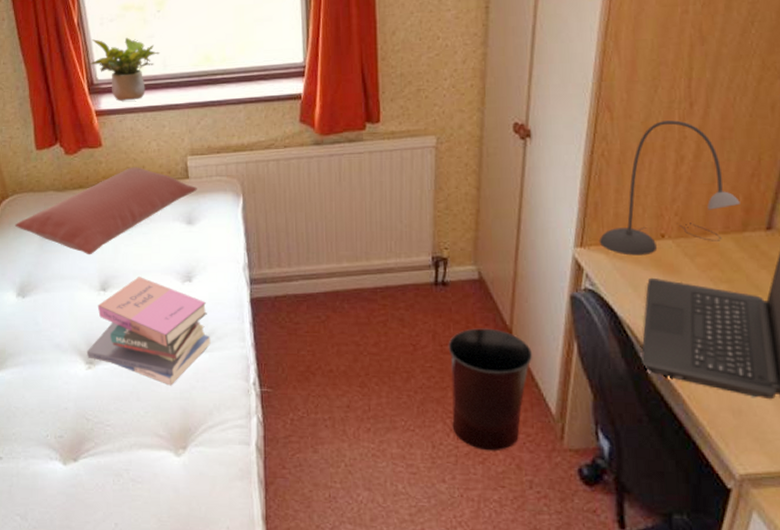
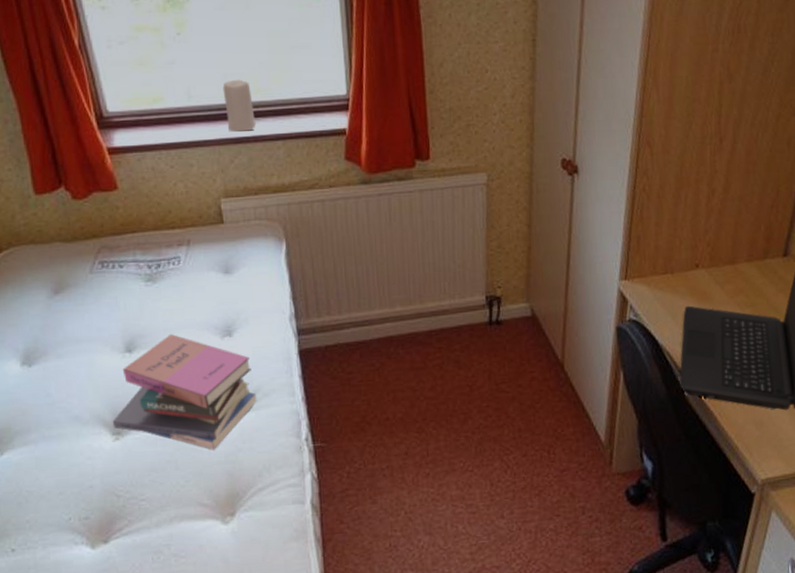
pillow: present [14,167,197,255] -> none [12,212,234,314]
potted plant: present [90,37,160,101] -> none [97,63,183,137]
candle: none [193,49,221,97] -> present [222,79,257,132]
waste bin: present [448,328,533,450] -> none [503,364,584,483]
desk lamp: present [599,120,740,256] -> none [641,155,762,286]

